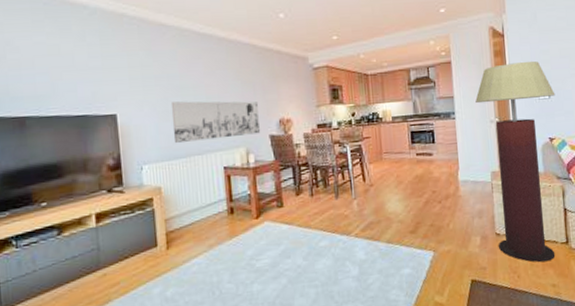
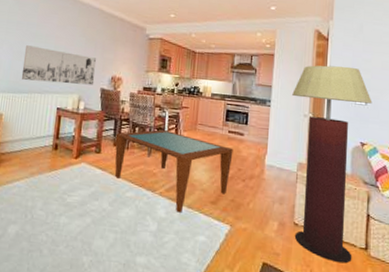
coffee table: none [296,166,425,251] -> present [115,130,233,213]

